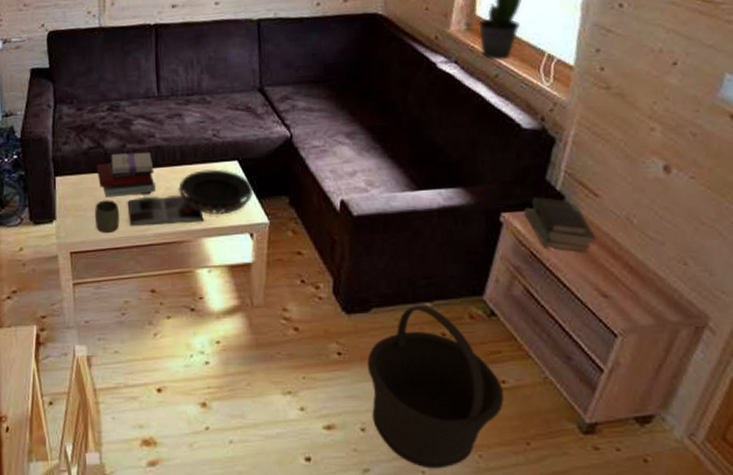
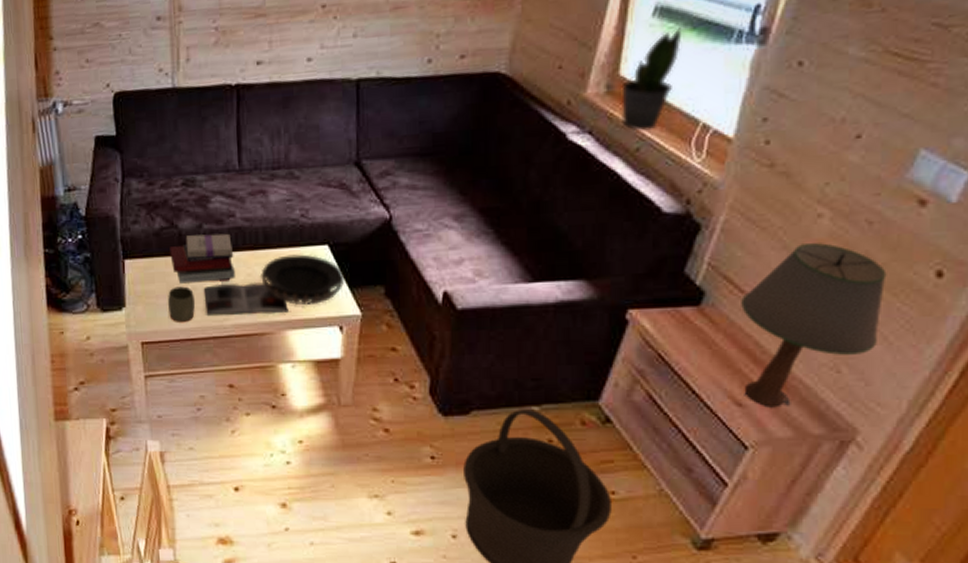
books: present [524,197,596,252] -> none [655,293,736,356]
table lamp: none [596,152,714,298] -> present [741,243,887,408]

